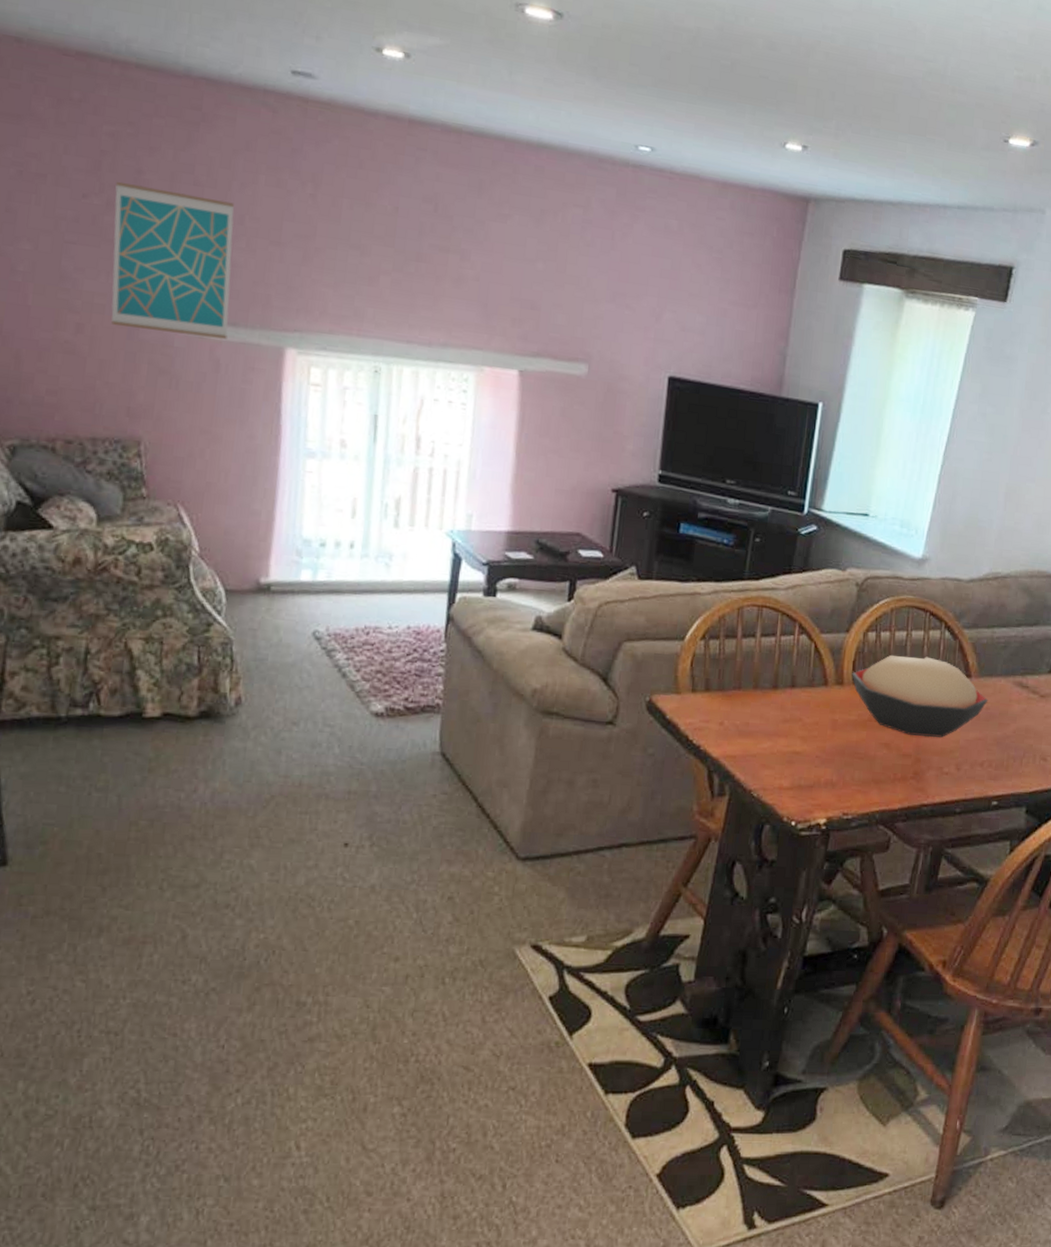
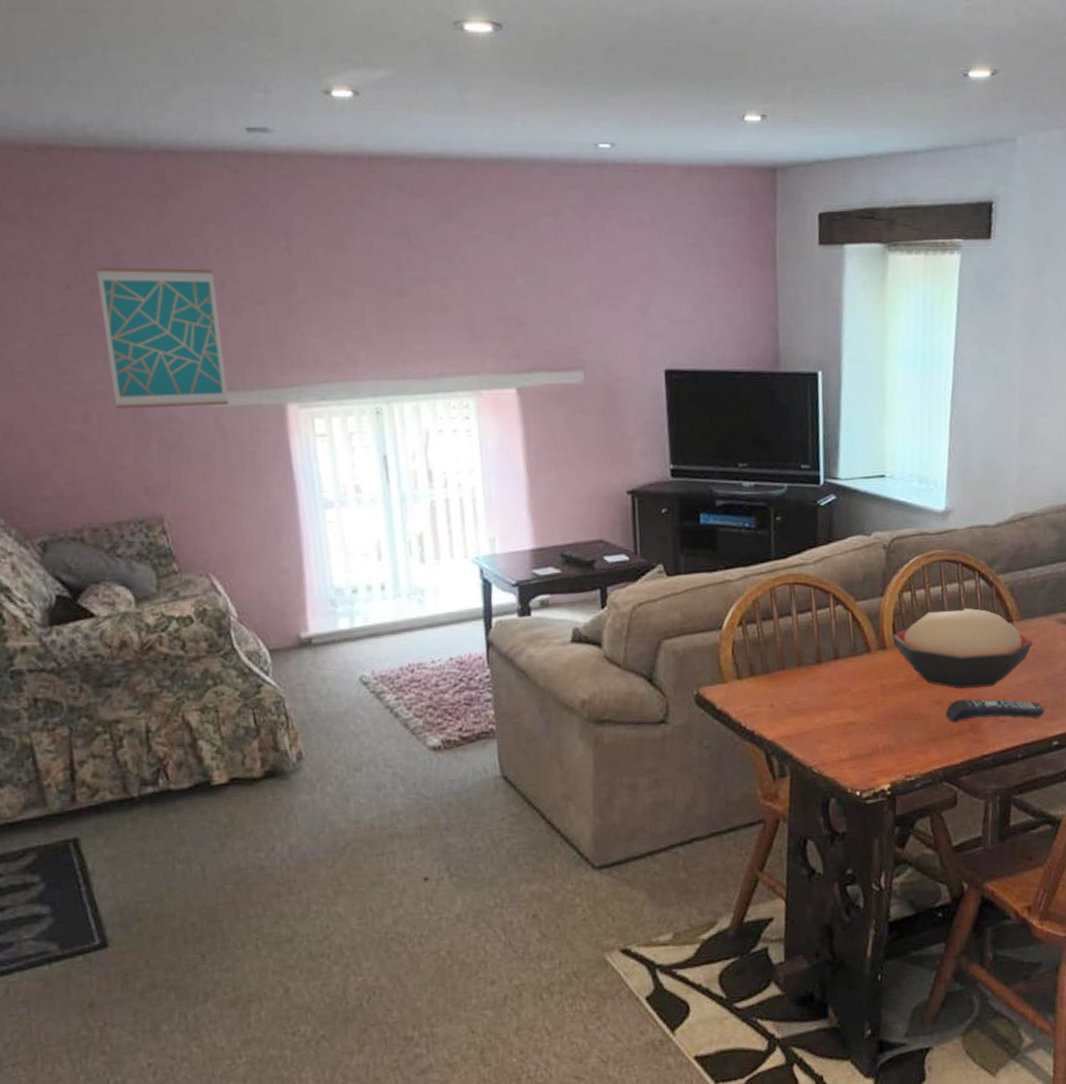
remote control: none [891,745,990,775] -> present [945,699,1046,722]

